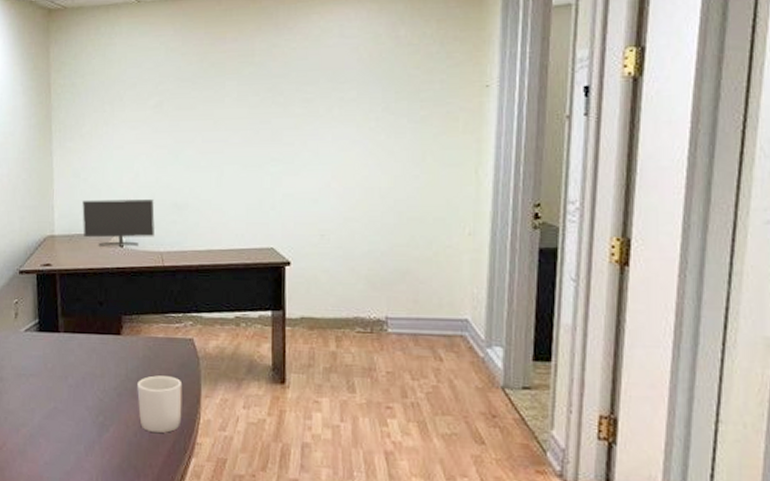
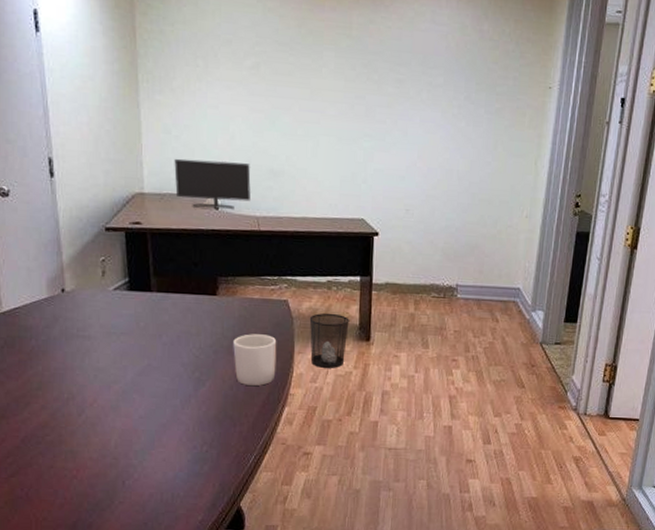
waste bin: none [216,353,261,415] -> present [309,313,349,368]

